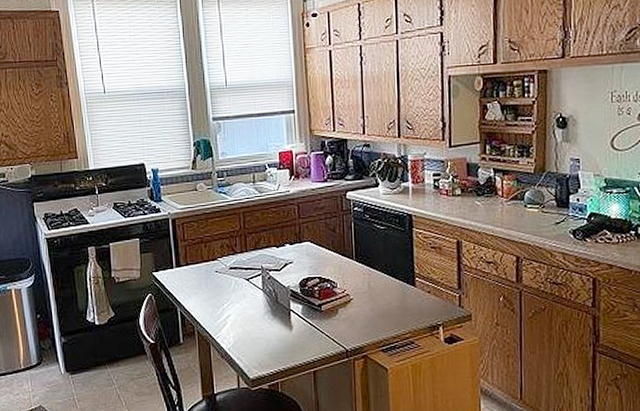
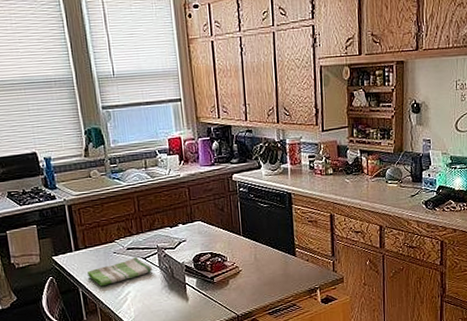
dish towel: none [187,277,256,308] -> present [87,256,153,287]

